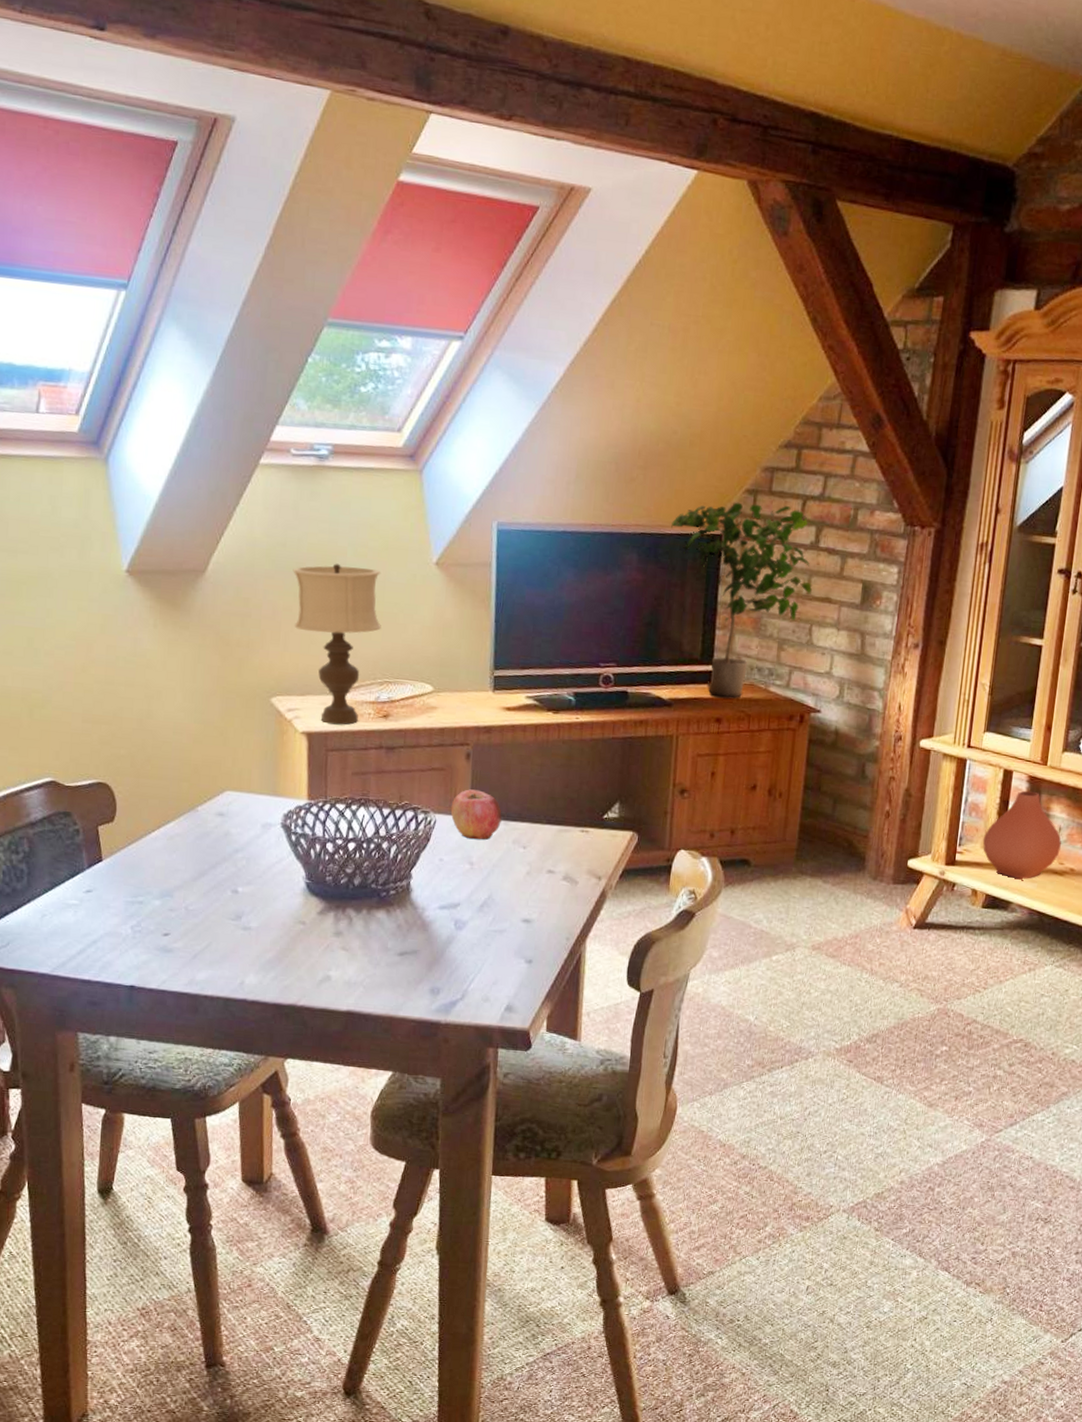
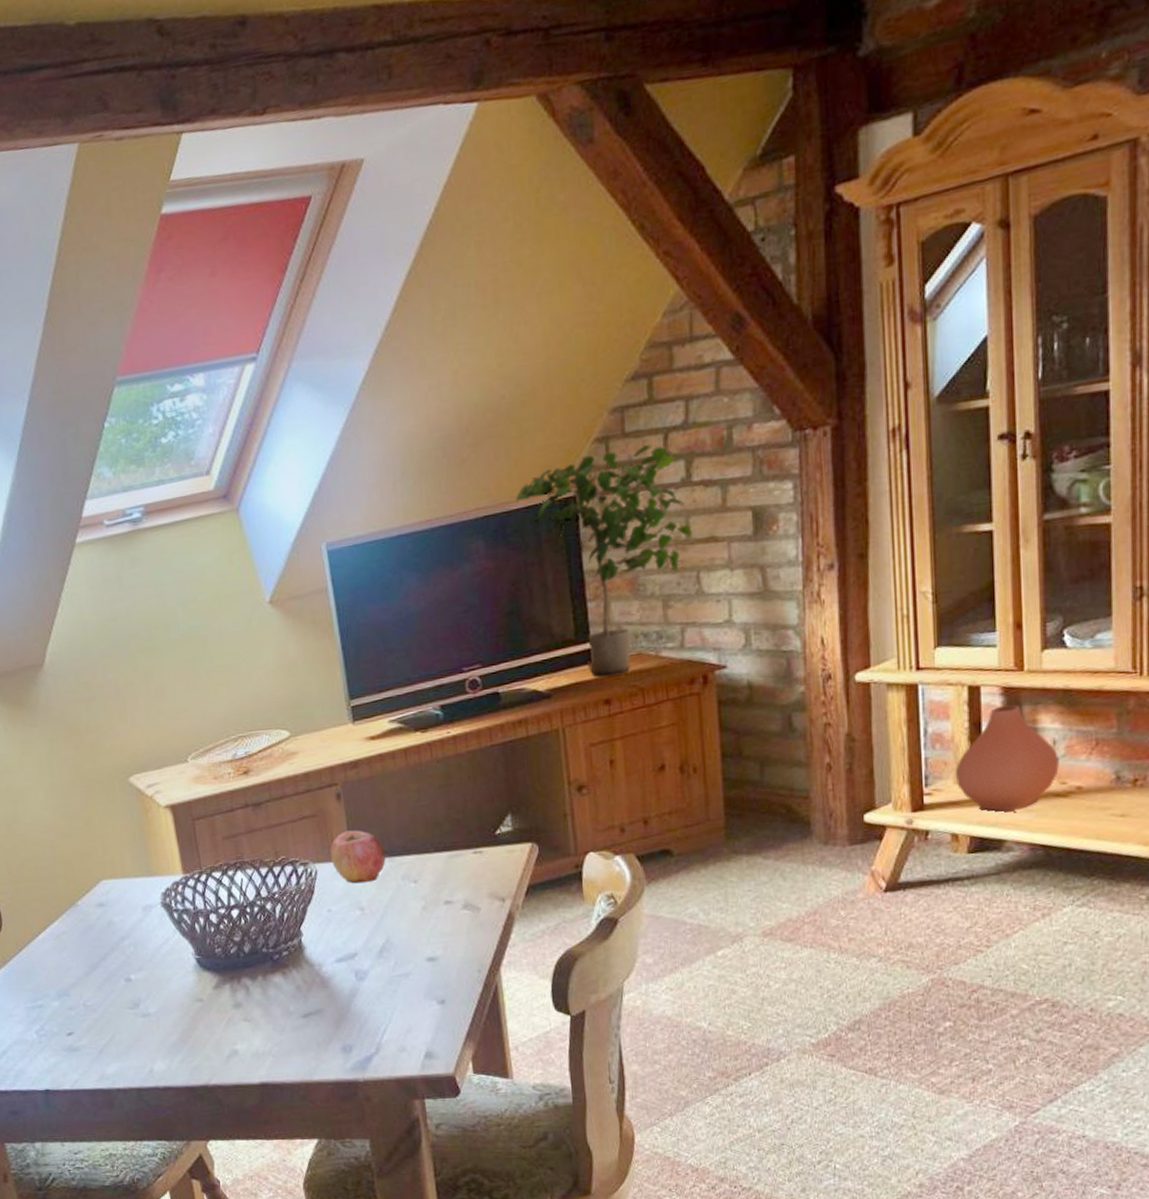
table lamp: present [293,563,381,725] -> none [127,622,226,793]

